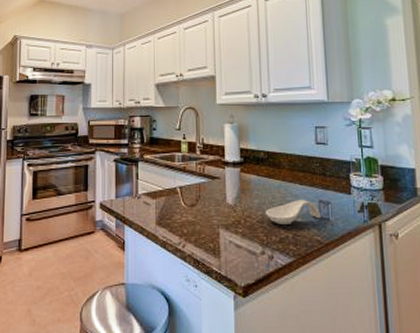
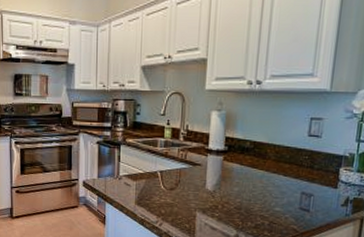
spoon rest: present [265,200,321,224] -> none [243,190,301,213]

